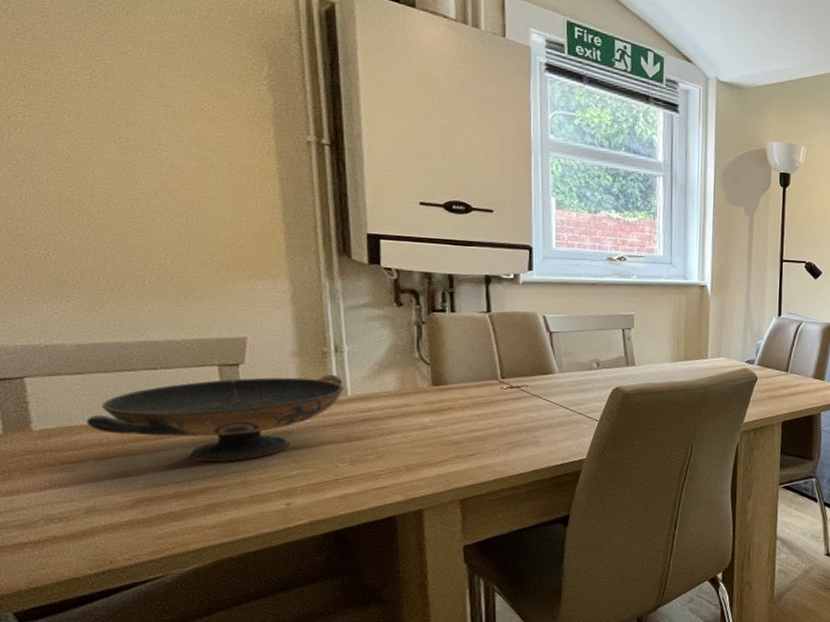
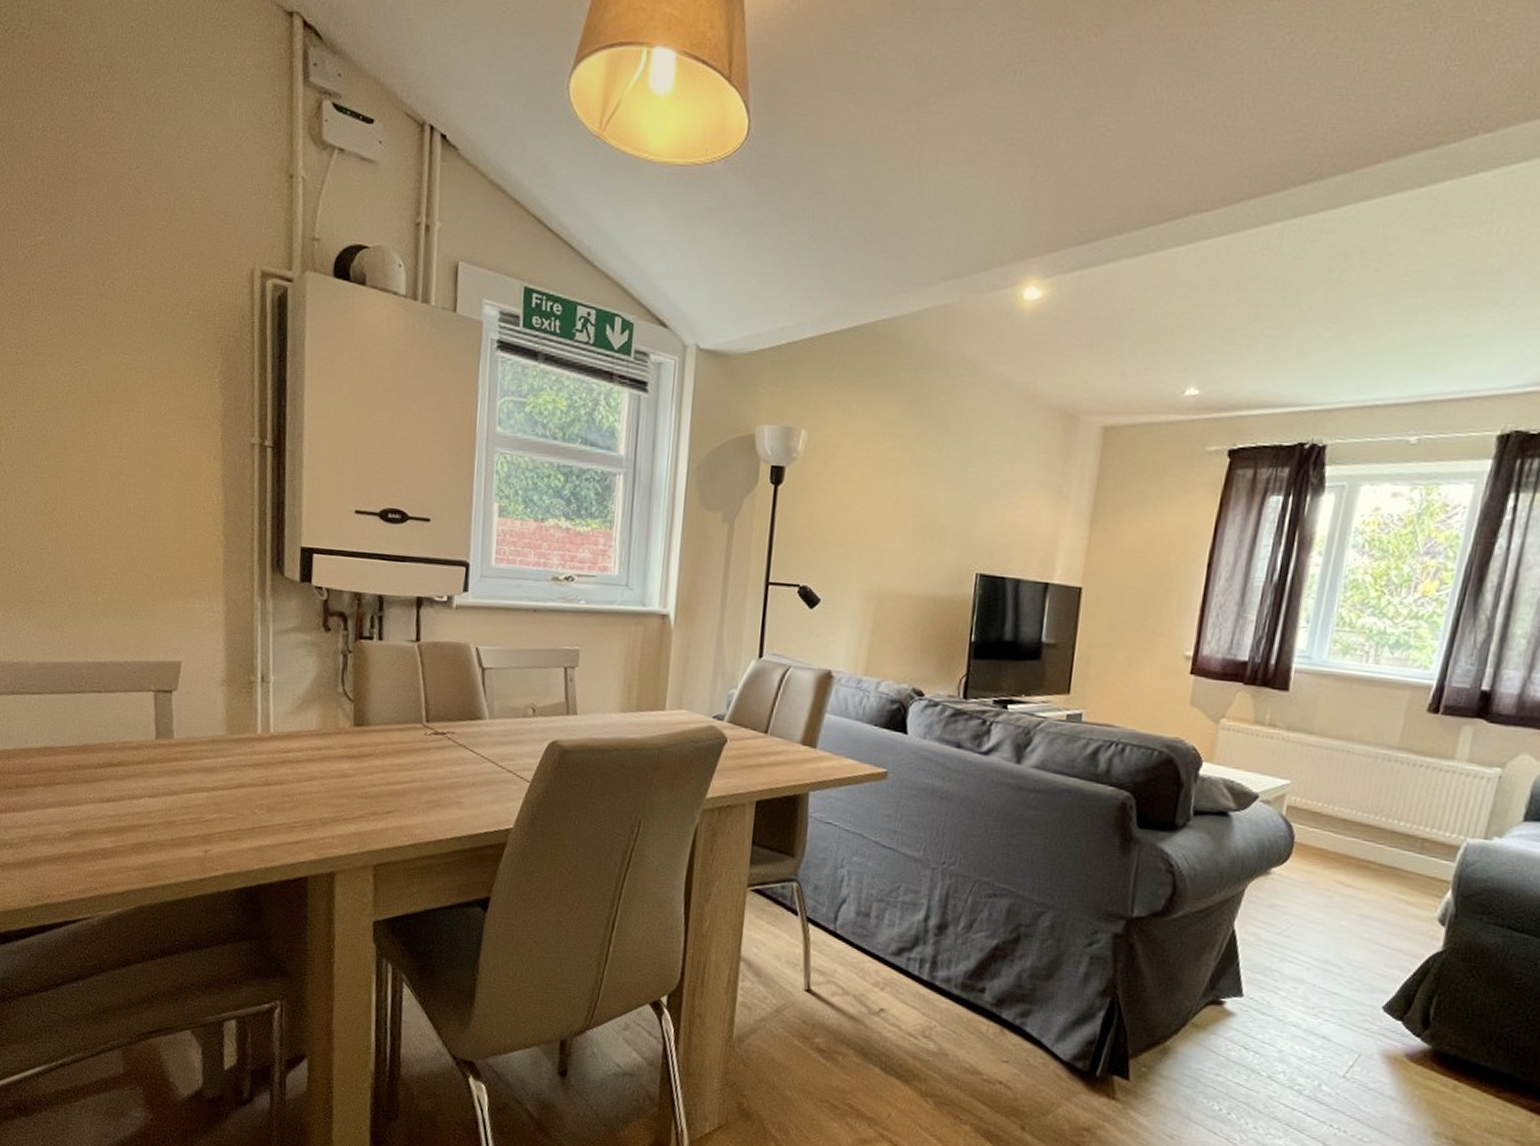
decorative bowl: present [86,374,344,463] -> none [39,706,268,798]

